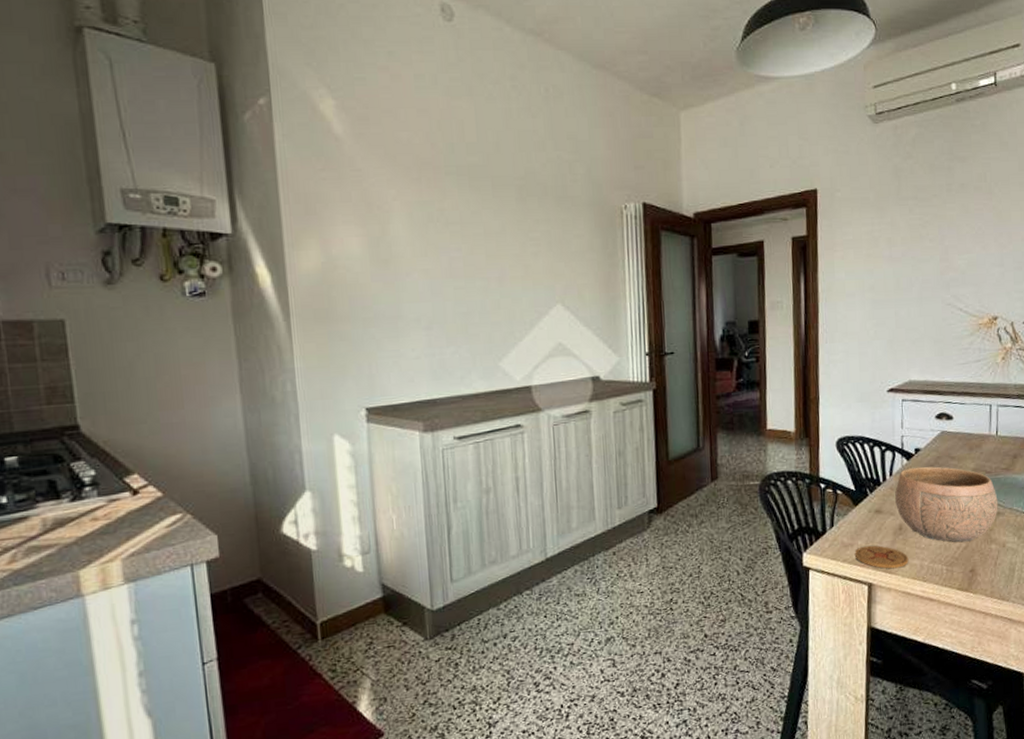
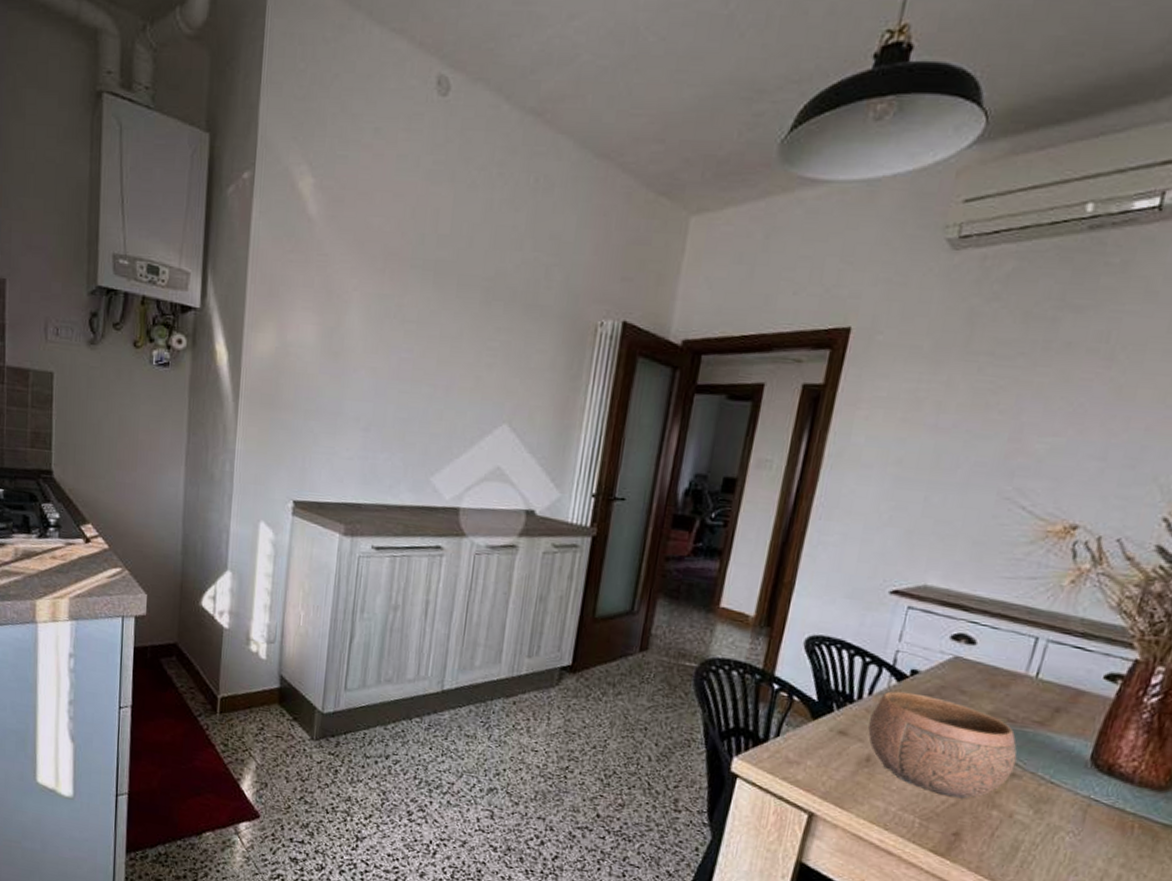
coaster: present [854,545,909,569] -> none [798,768,871,806]

